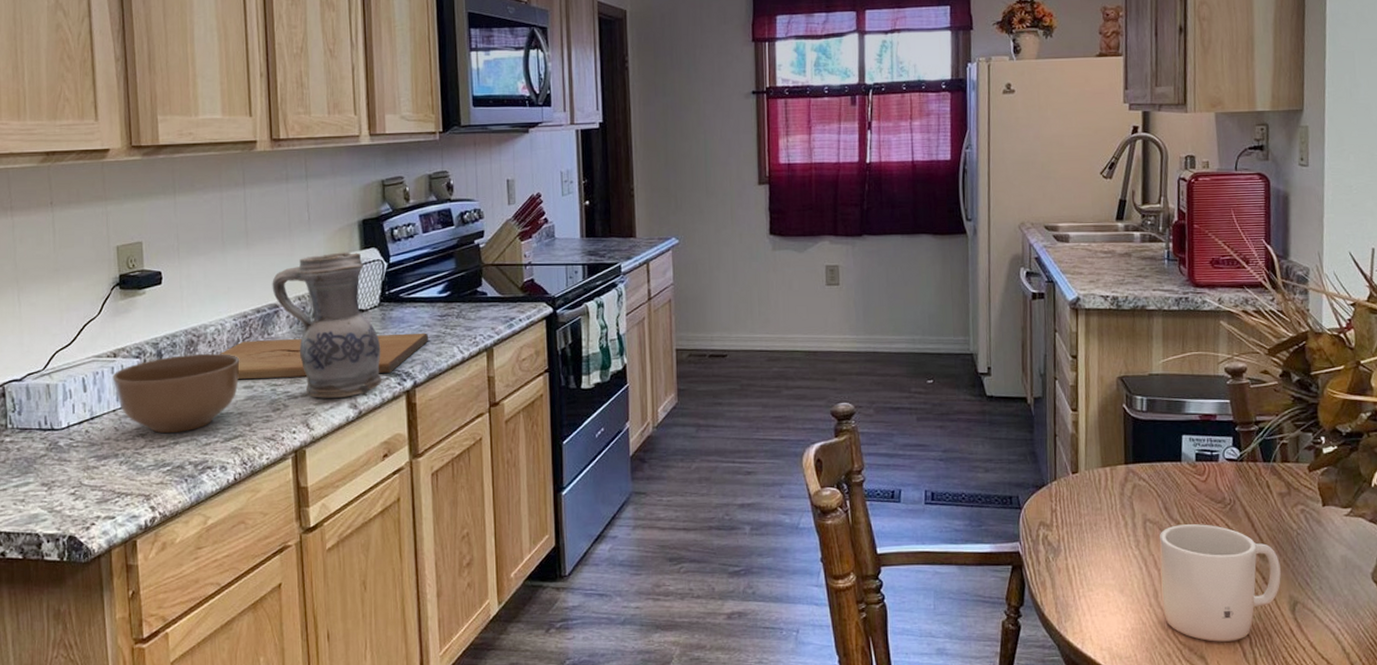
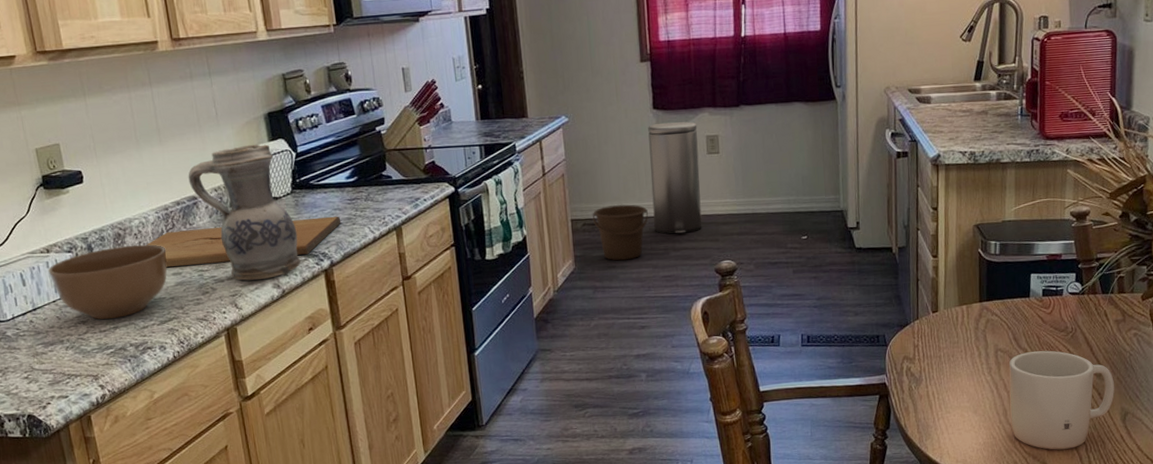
bucket: none [699,335,760,397] -> present [592,204,648,261]
pedal bin: none [763,249,818,371] -> present [648,121,702,235]

